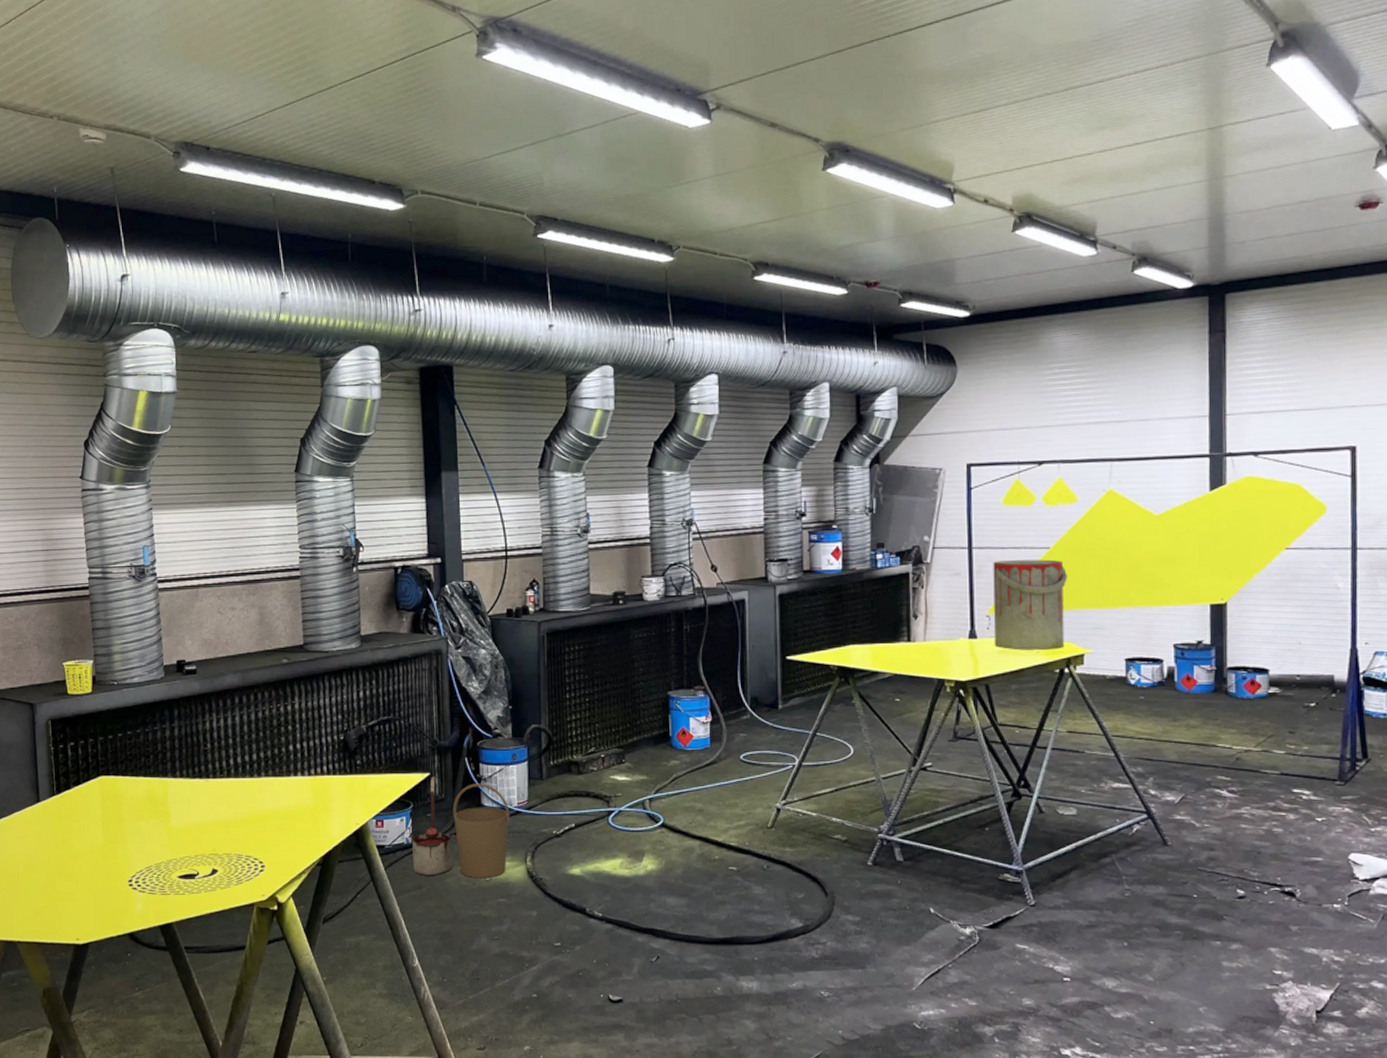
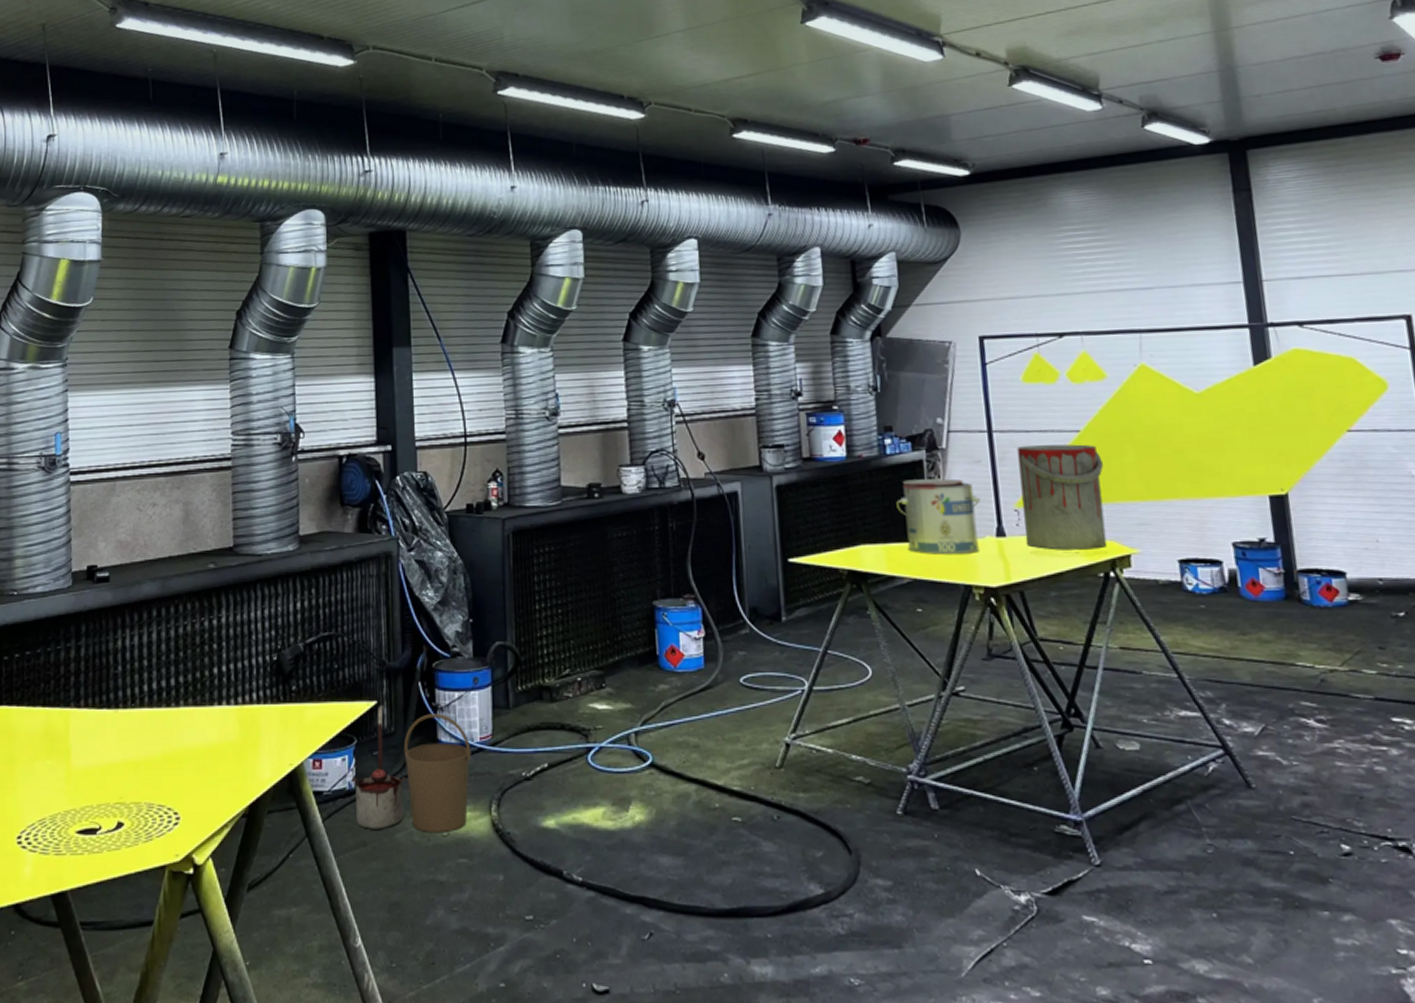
paint can: none [883,588,957,654] -> present [896,478,980,556]

